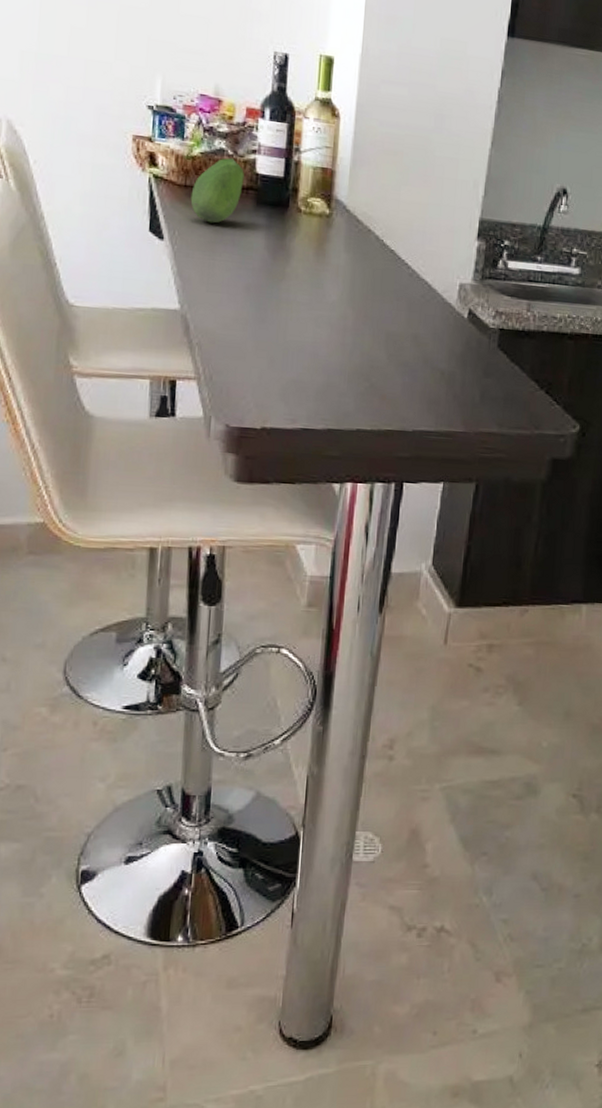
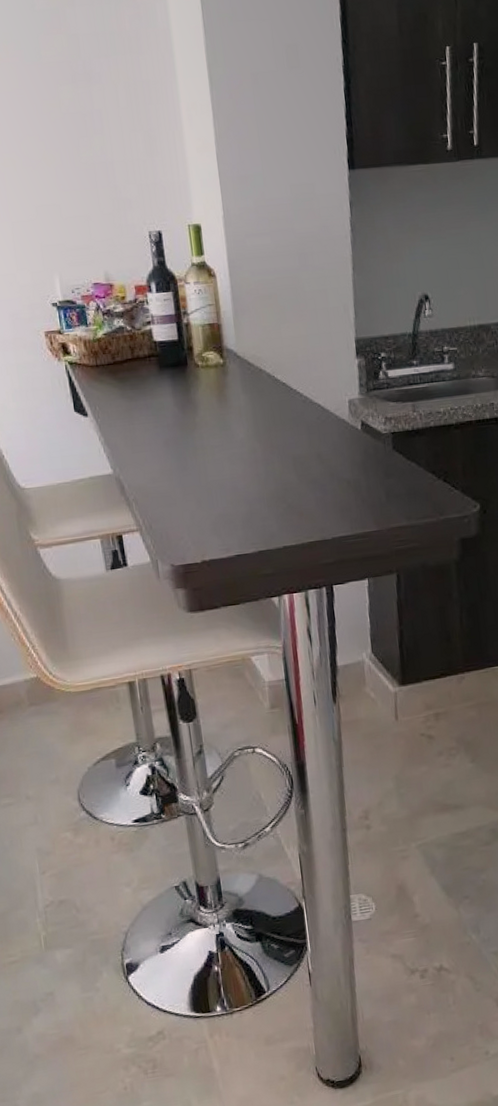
fruit: present [190,157,244,224] -> none [103,332,145,393]

